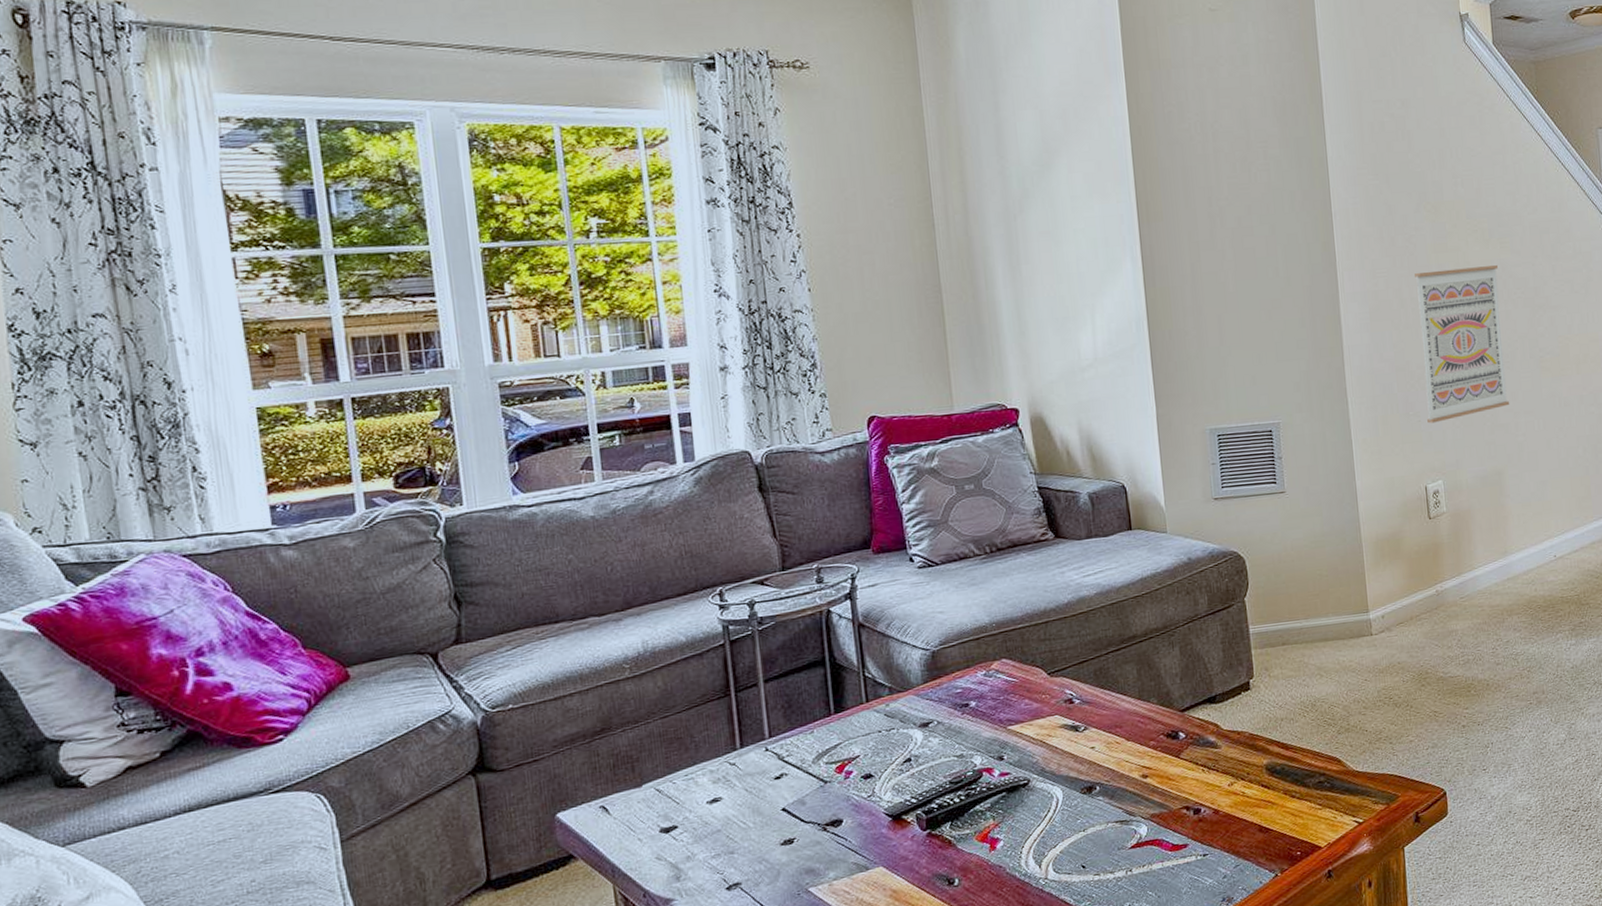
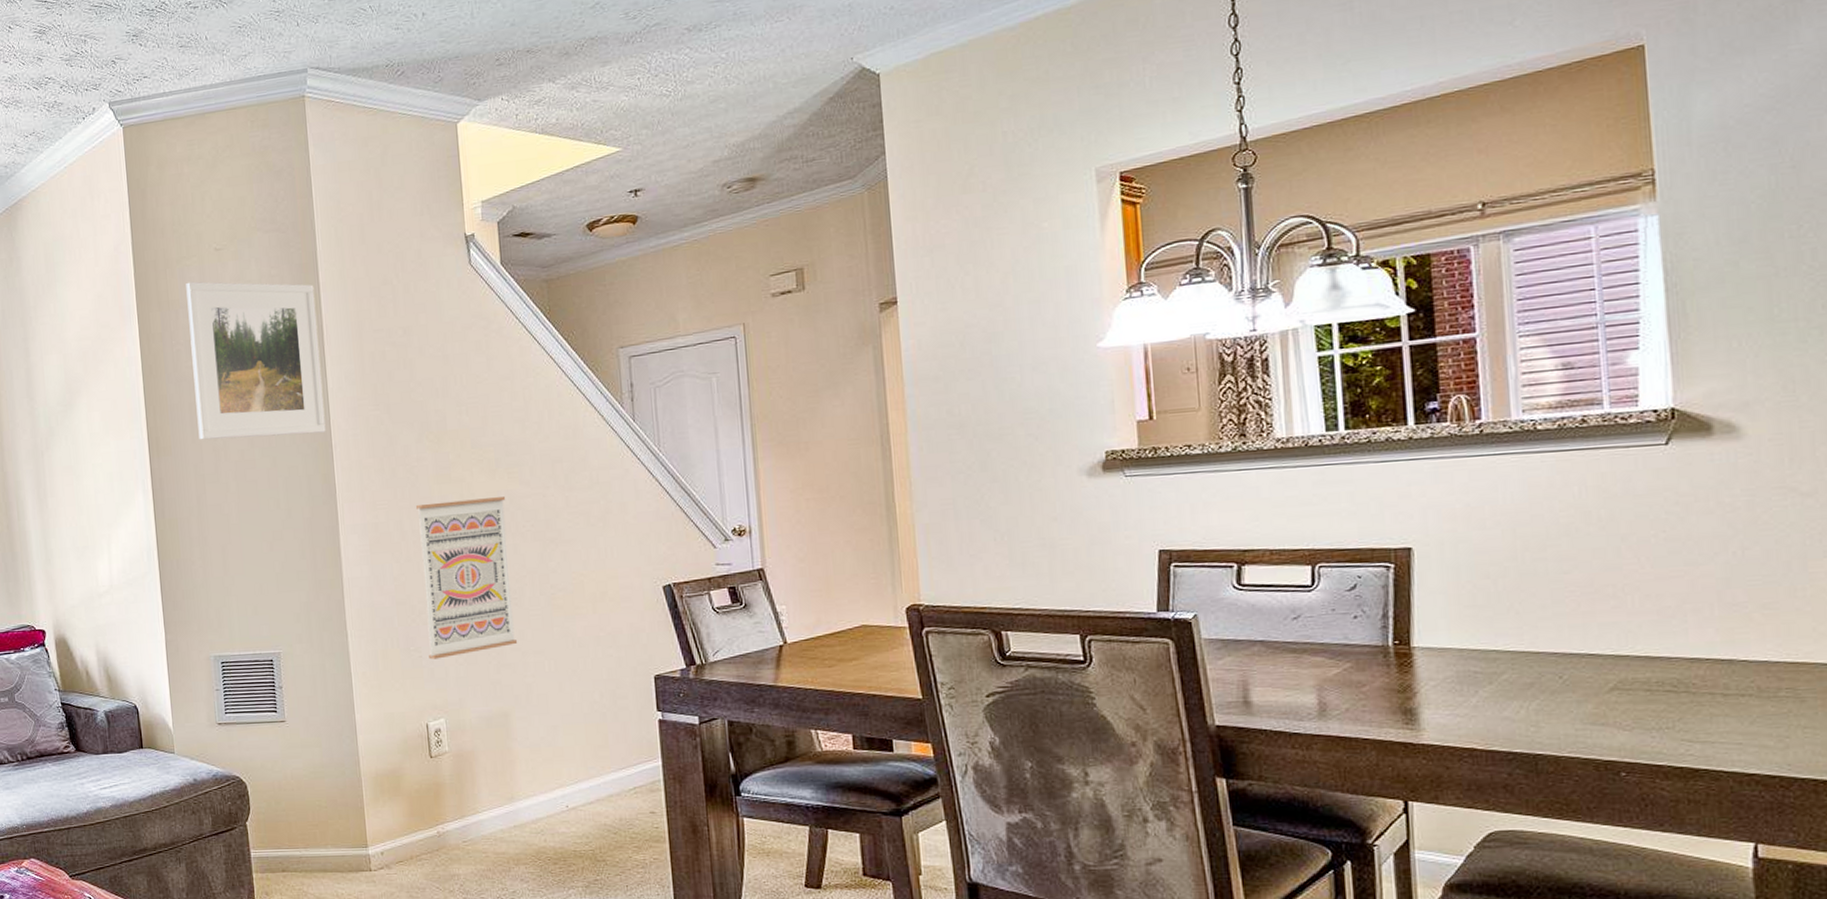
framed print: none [1178,41,1326,206] -> present [186,281,326,440]

